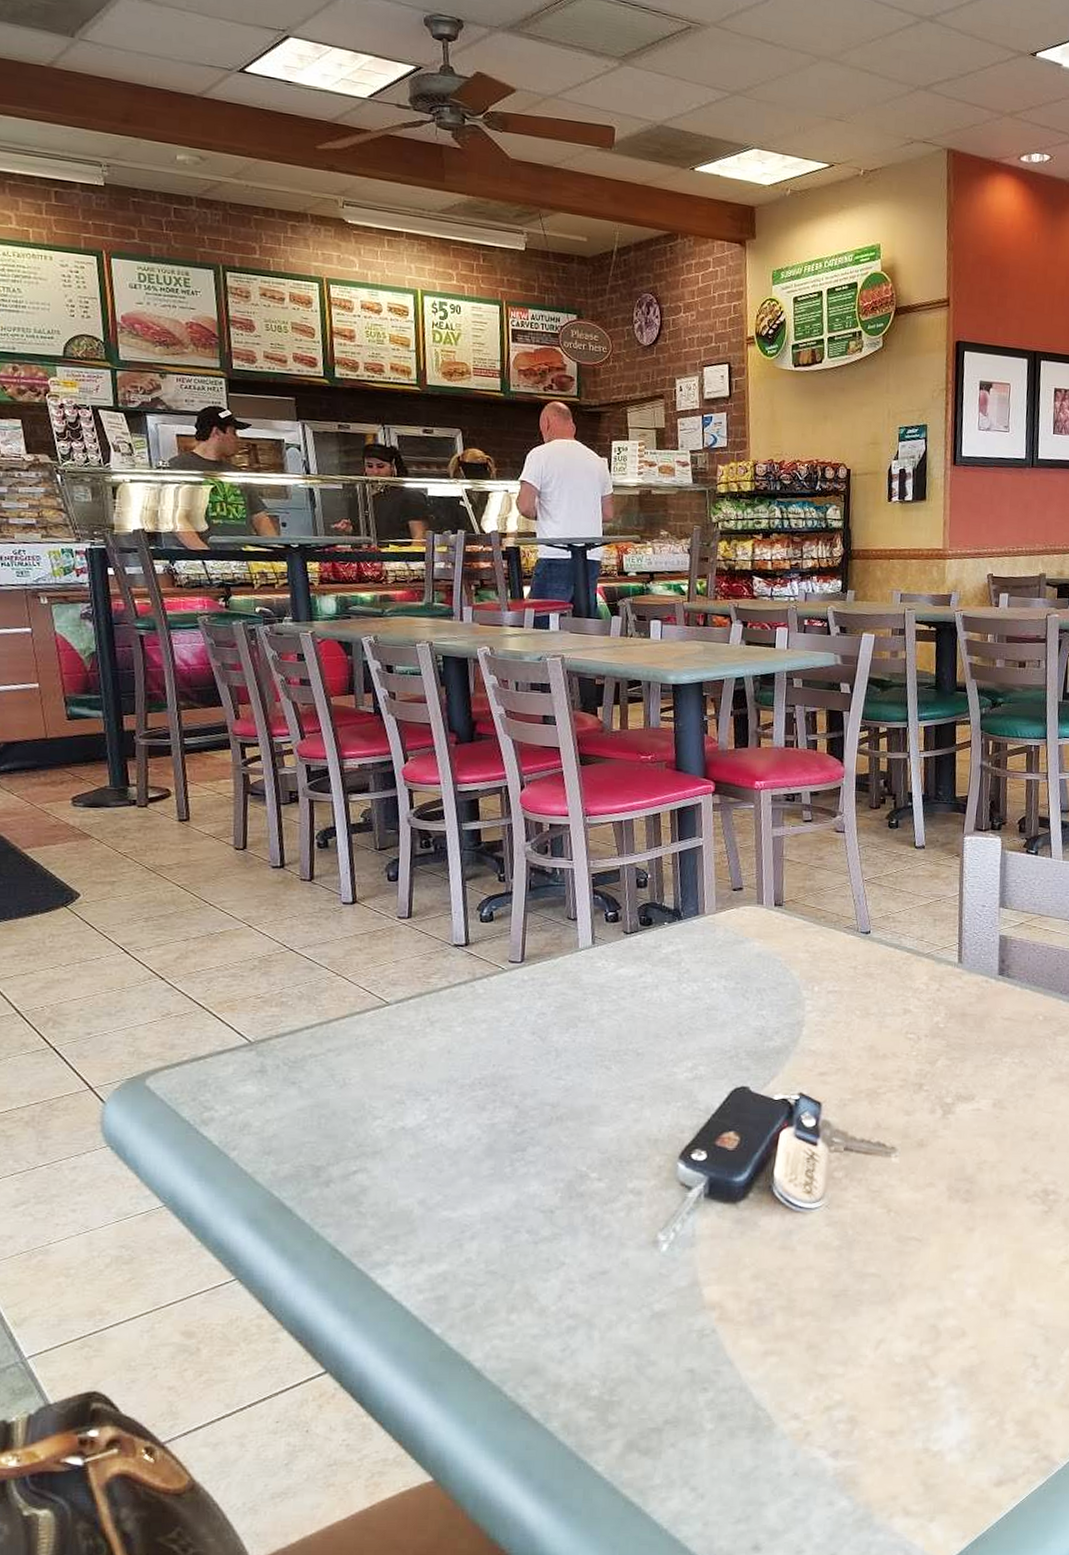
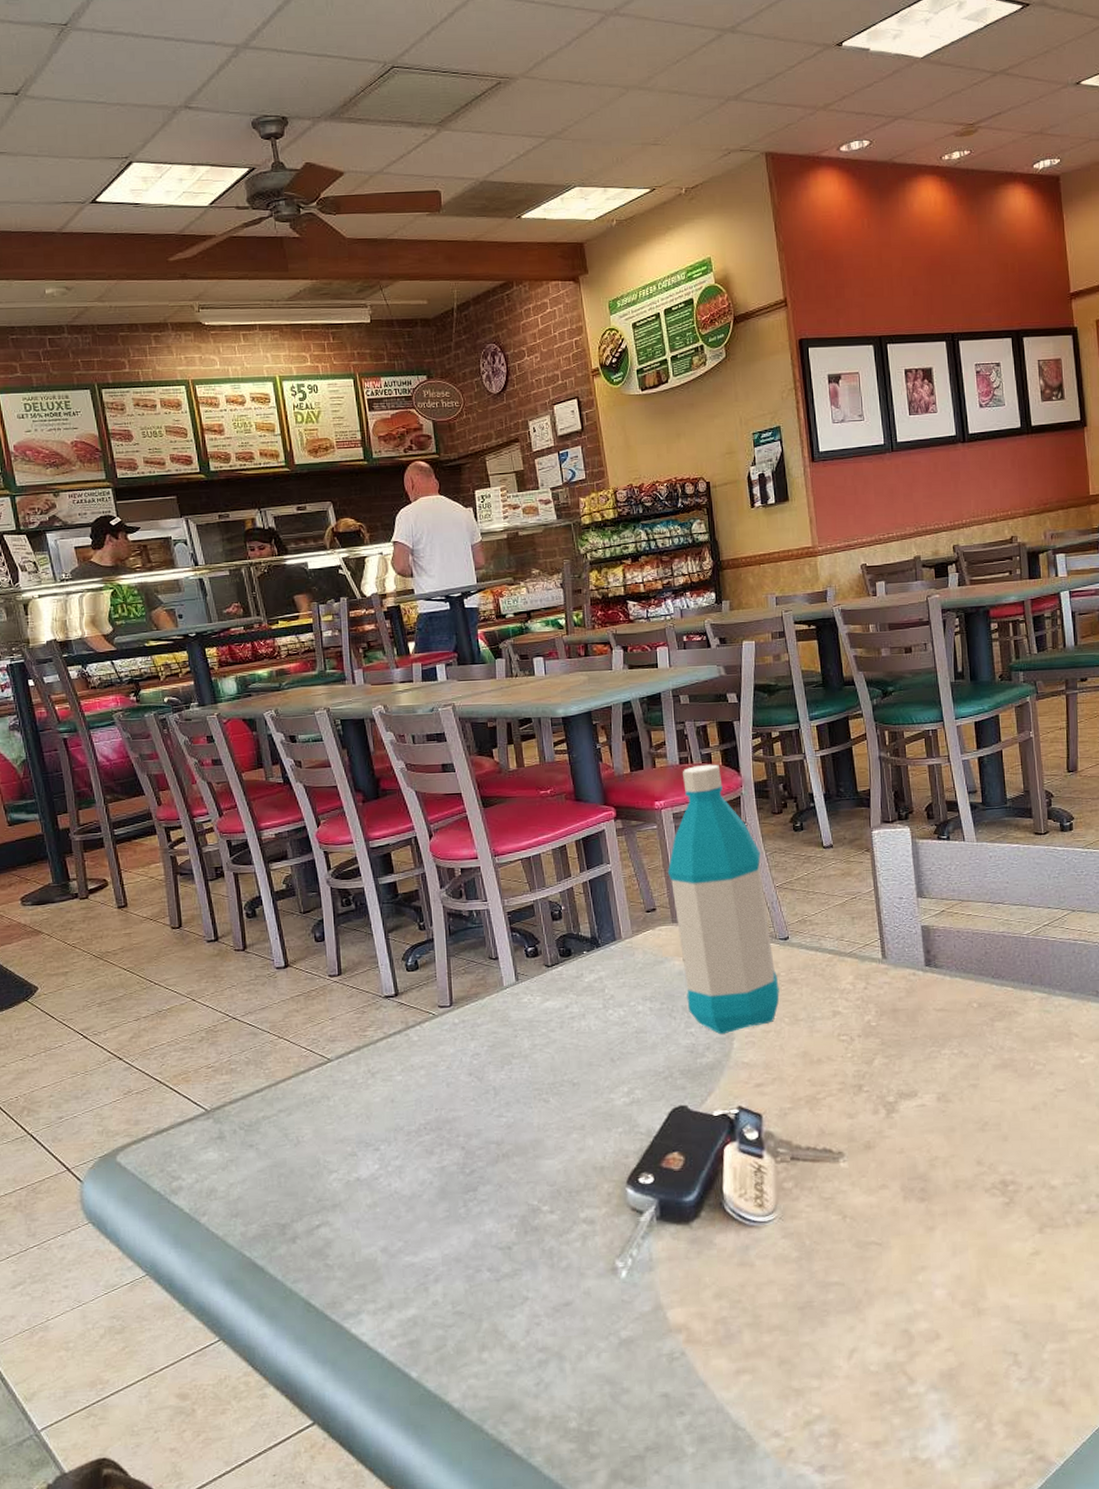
water bottle: none [758,750,855,1020] -> present [667,764,780,1035]

